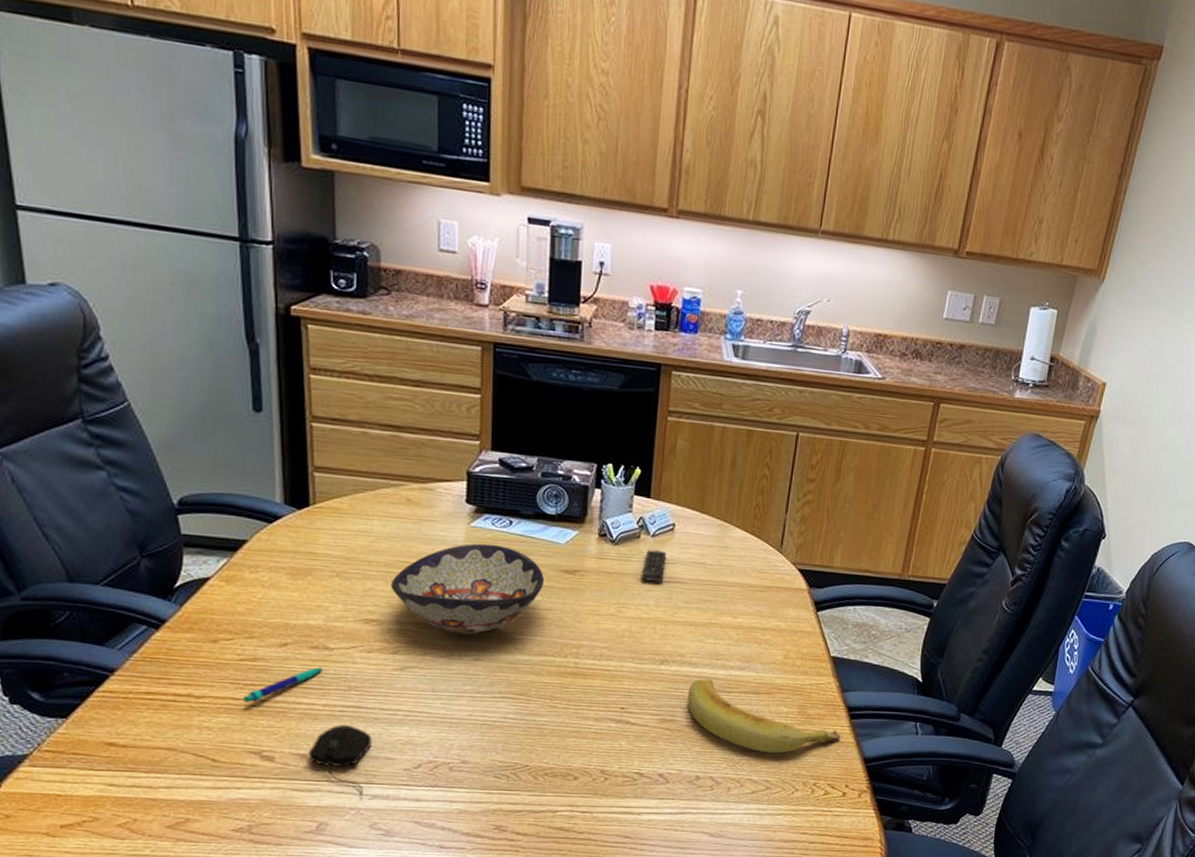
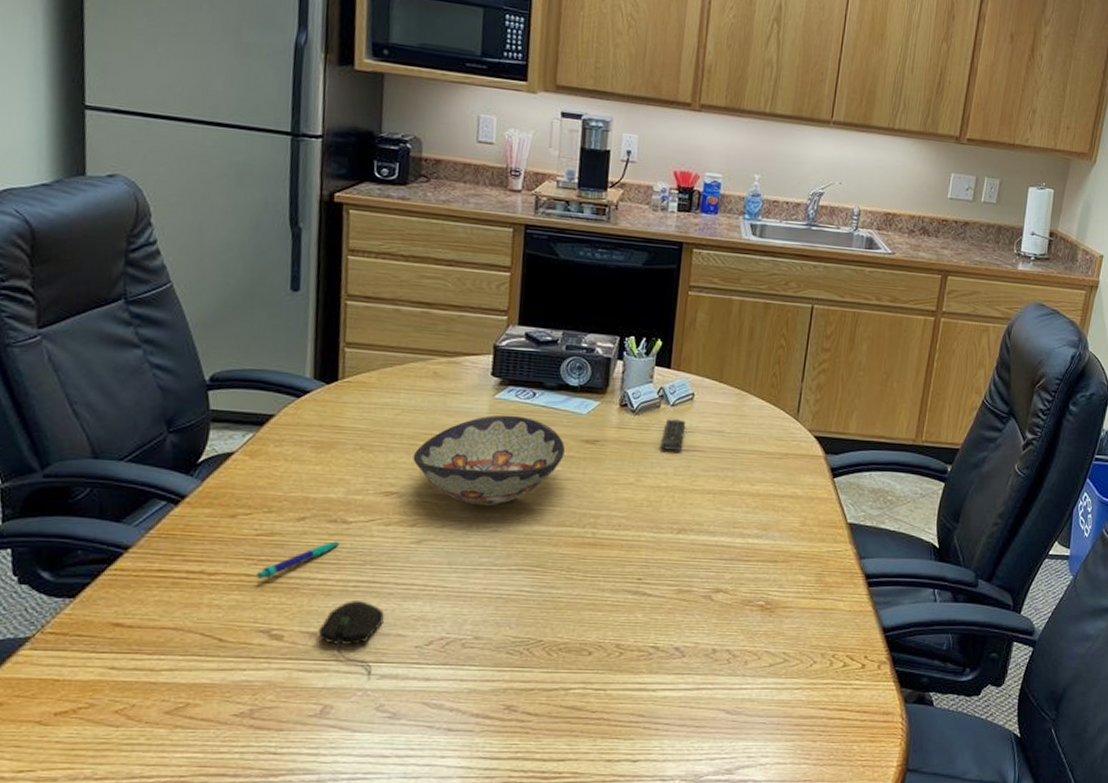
banana: present [687,678,841,754] -> none [704,547,860,624]

